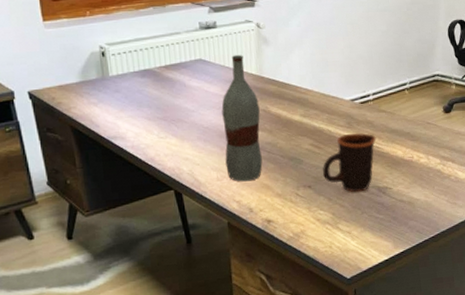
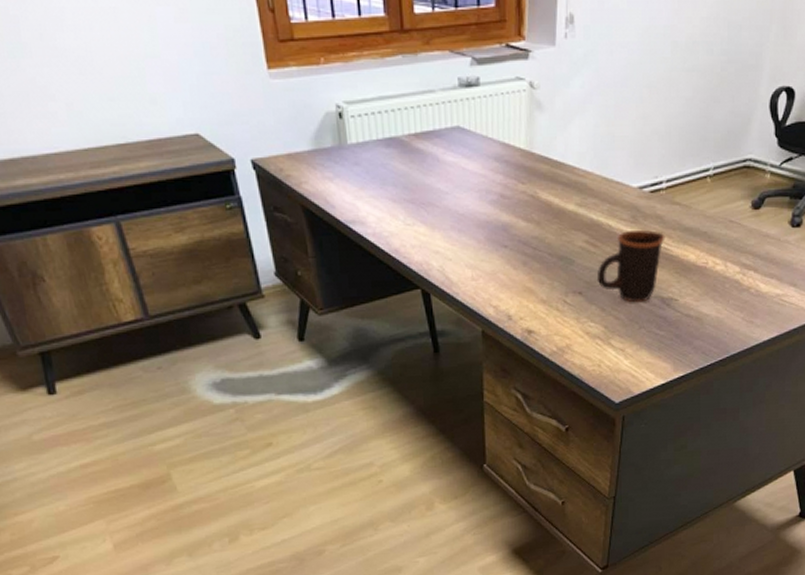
bottle: present [221,55,263,182] -> none [481,123,527,283]

